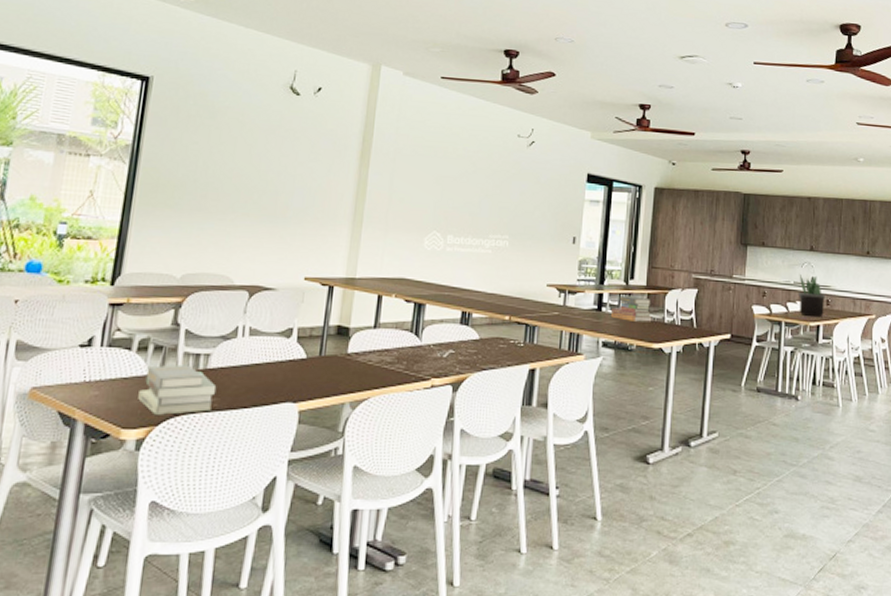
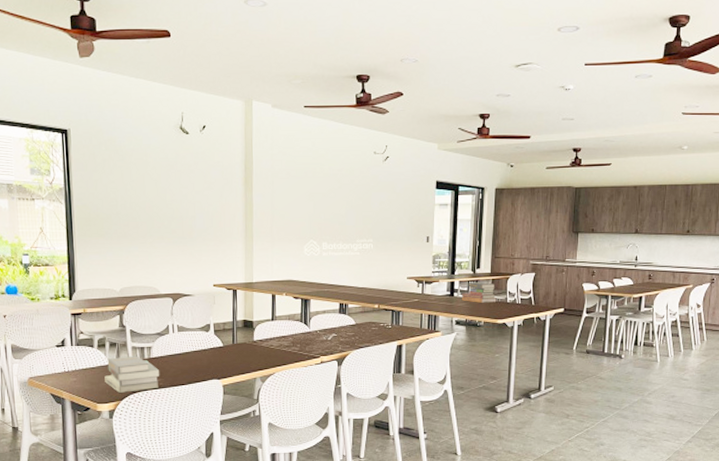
planter: present [799,274,825,318] -> none [624,255,648,290]

